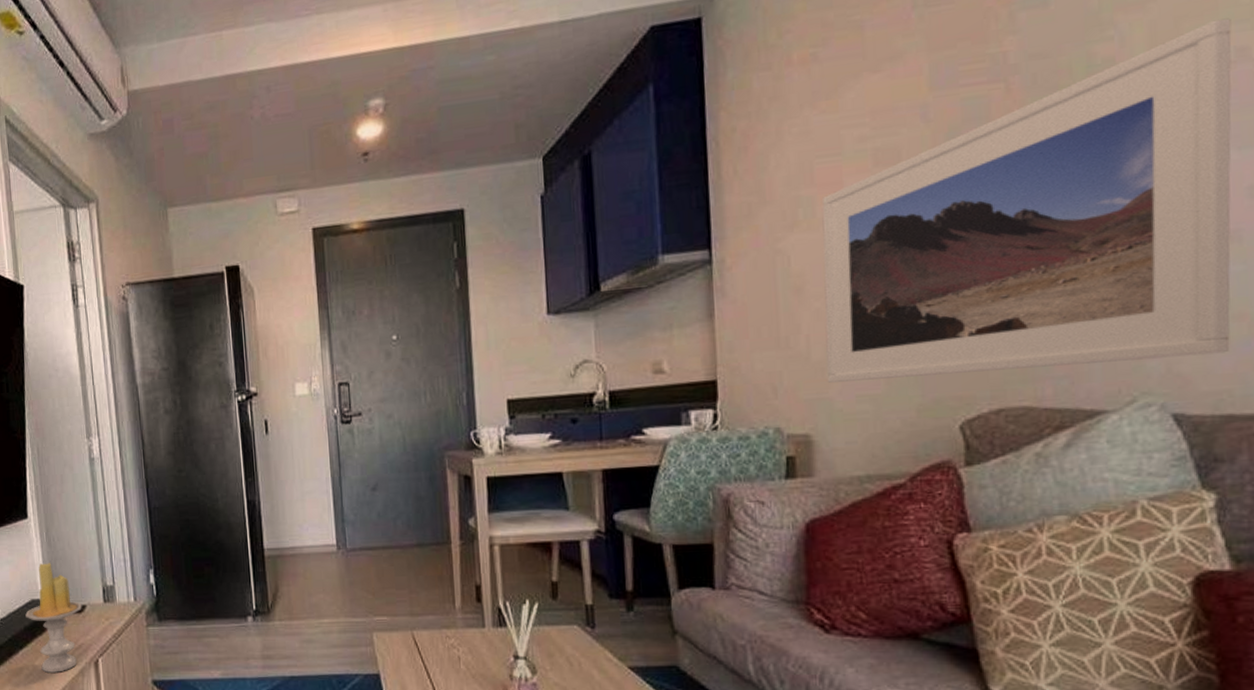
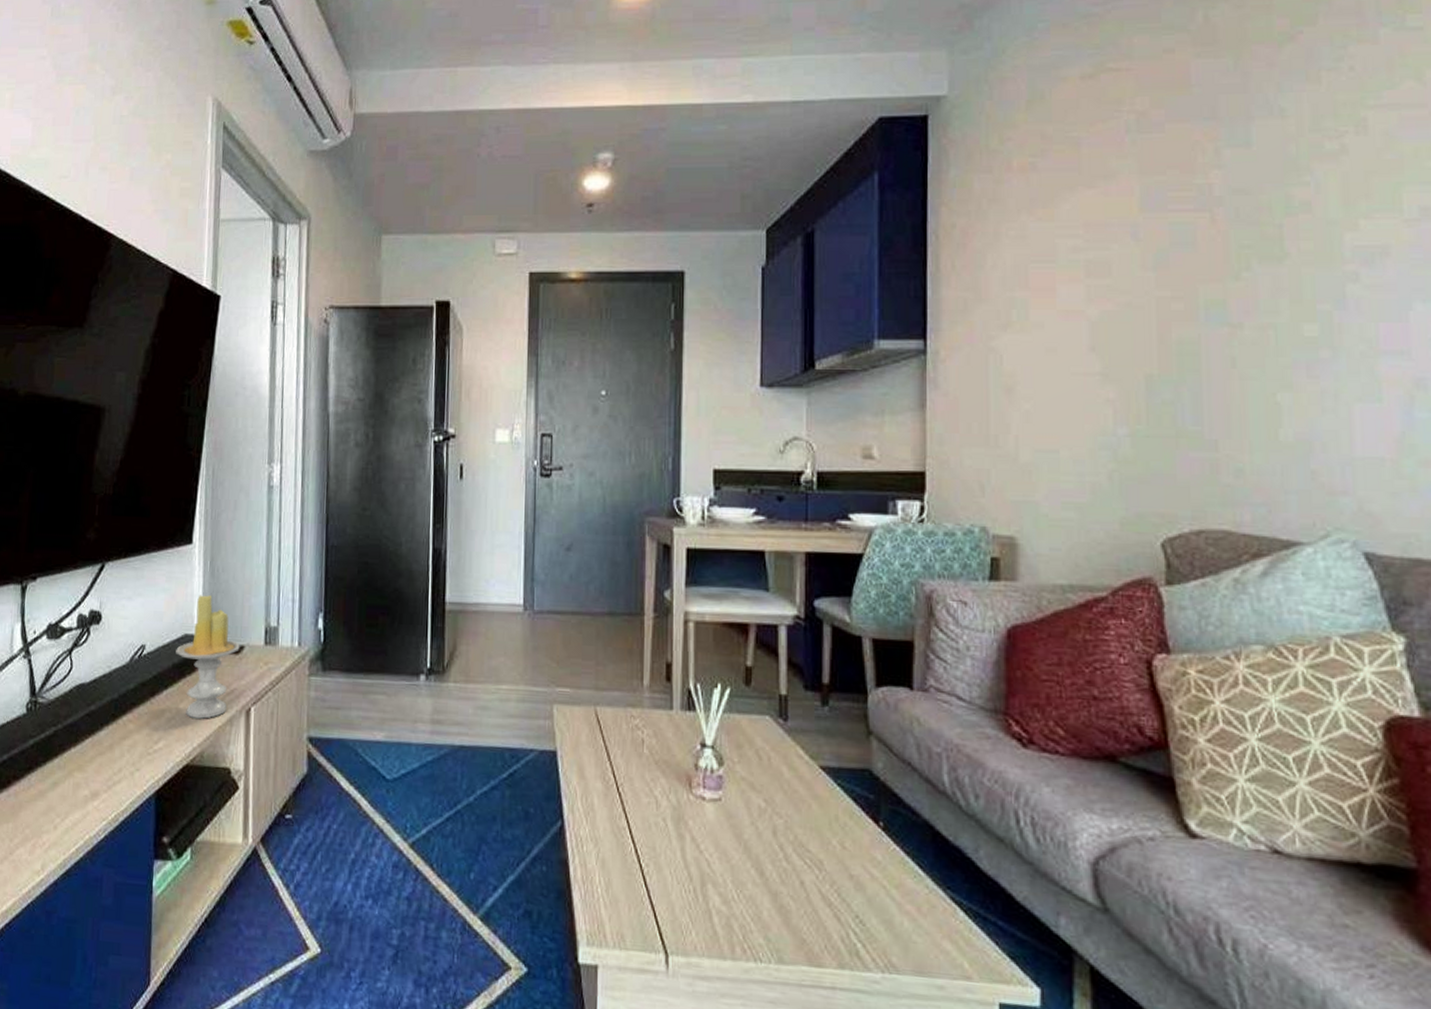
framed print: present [822,18,1232,383] -> none [1033,179,1417,497]

